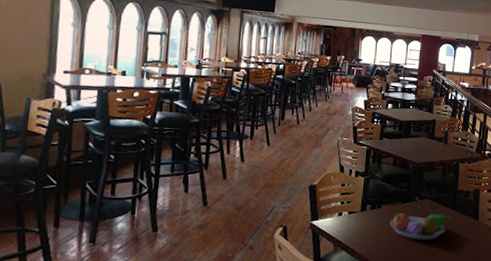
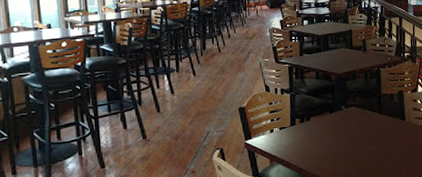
fruit bowl: present [389,212,453,240] -> none [319,119,381,146]

